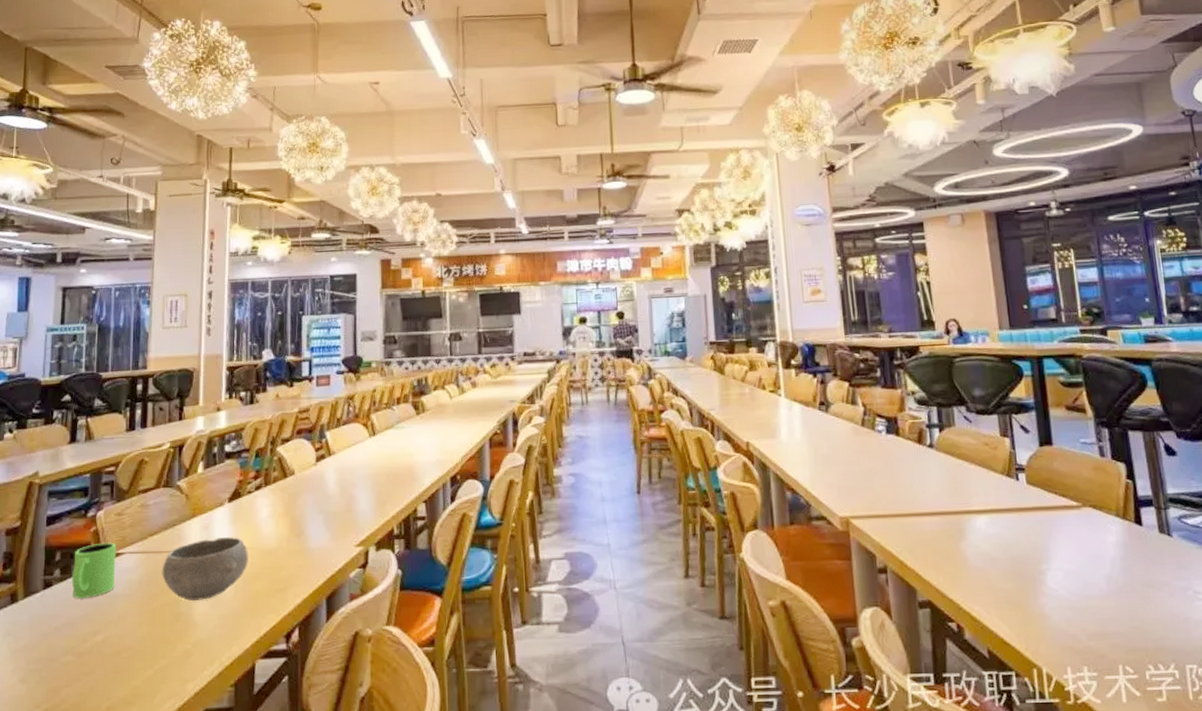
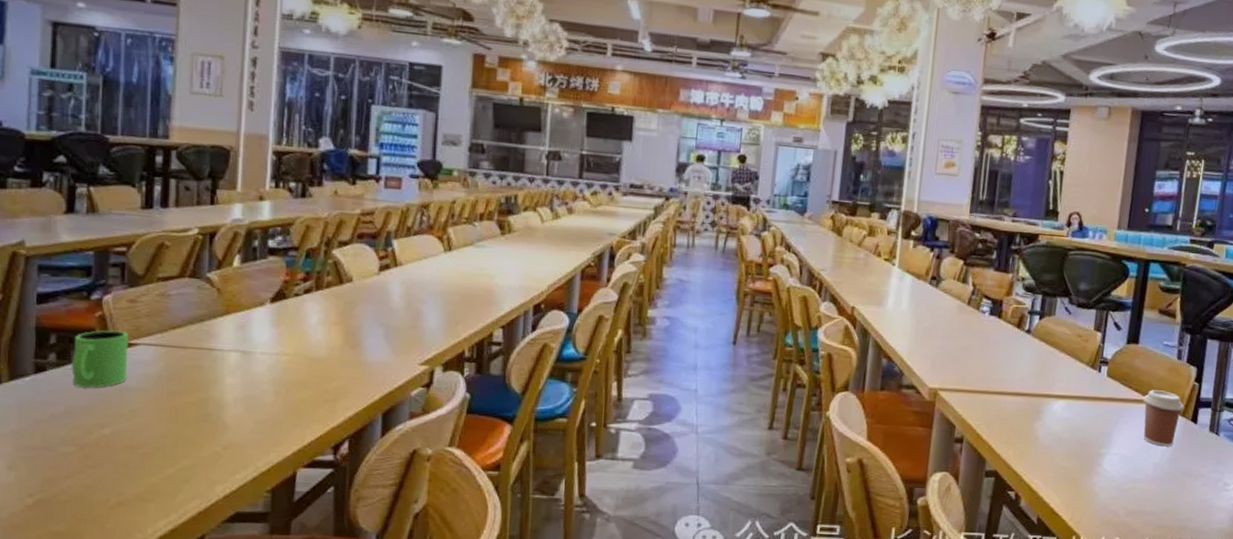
bowl: present [162,537,248,601] -> none [186,339,293,403]
coffee cup: none [1072,492,1123,556] -> present [1142,390,1185,447]

